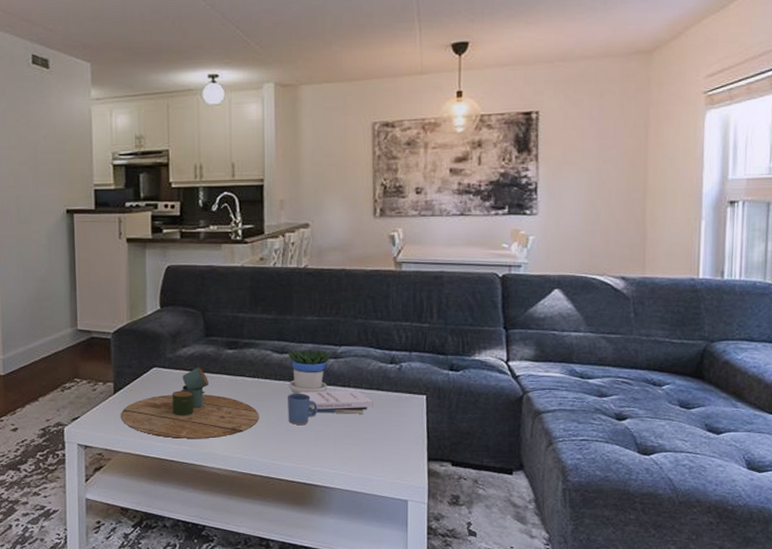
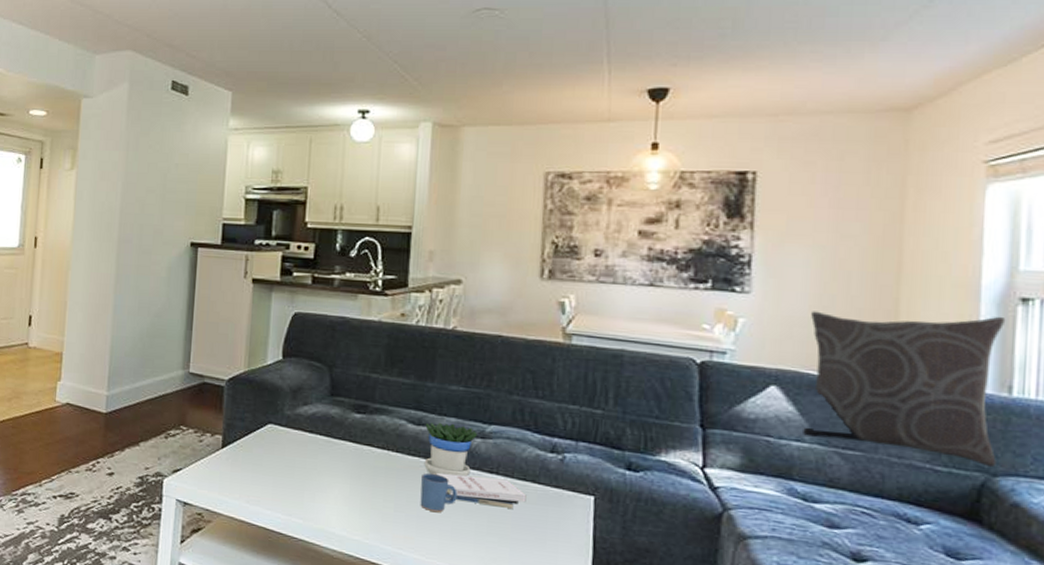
decorative tray: present [121,366,259,439] -> none [227,428,386,513]
pillow: none [579,217,720,336] -> present [803,311,1006,468]

